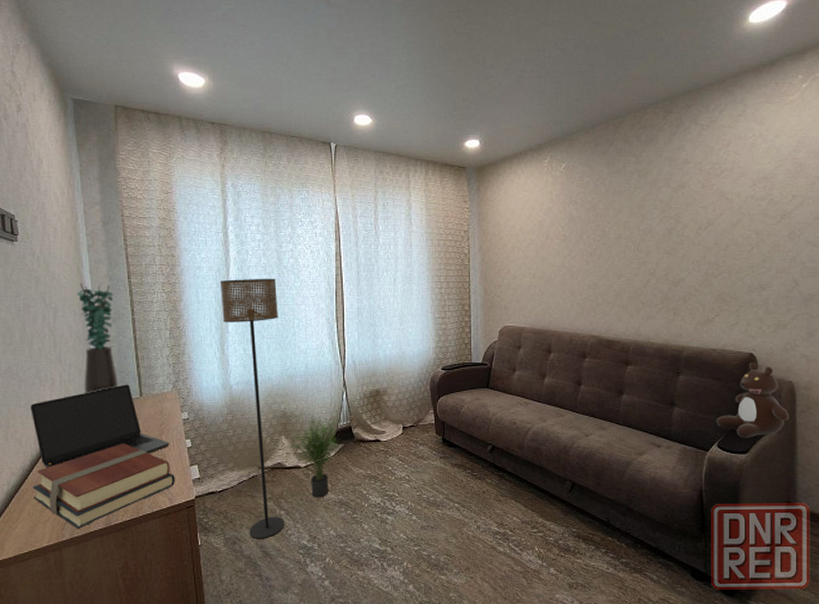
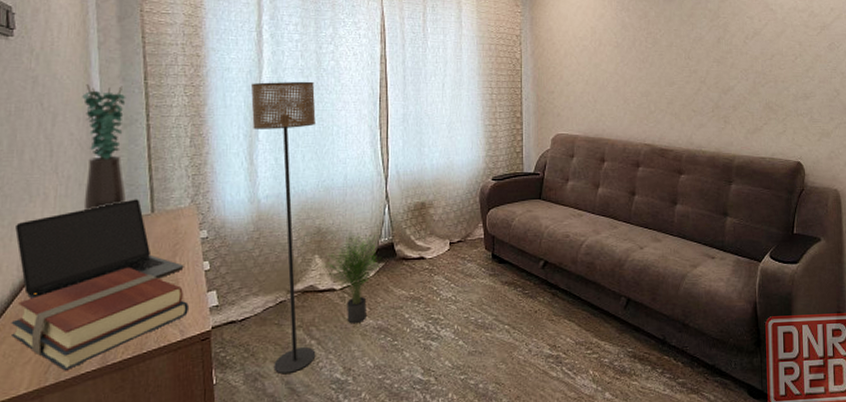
stuffed animal: present [716,362,789,438] -> none [767,171,836,247]

